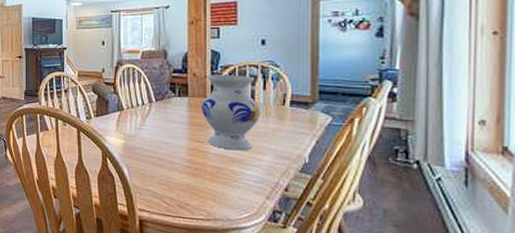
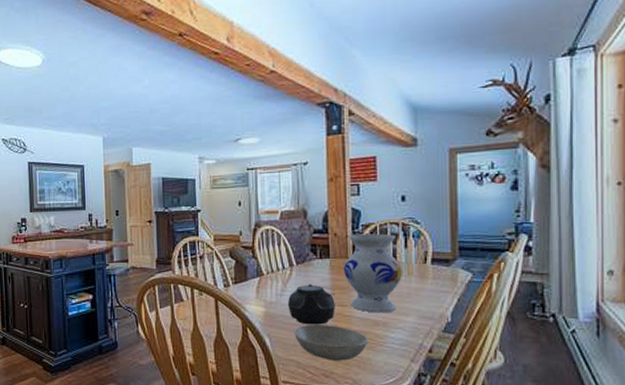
teapot: none [145,120,192,159] -> present [287,284,335,325]
bowl: none [152,157,224,194] -> present [295,324,369,361]

